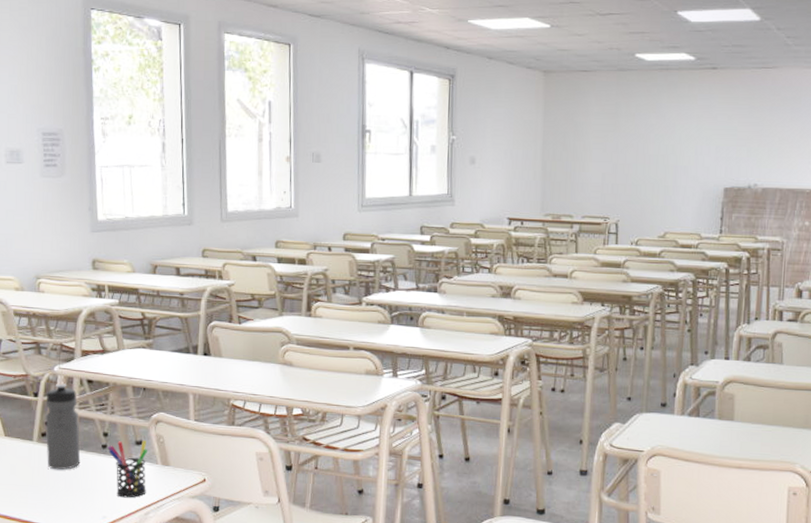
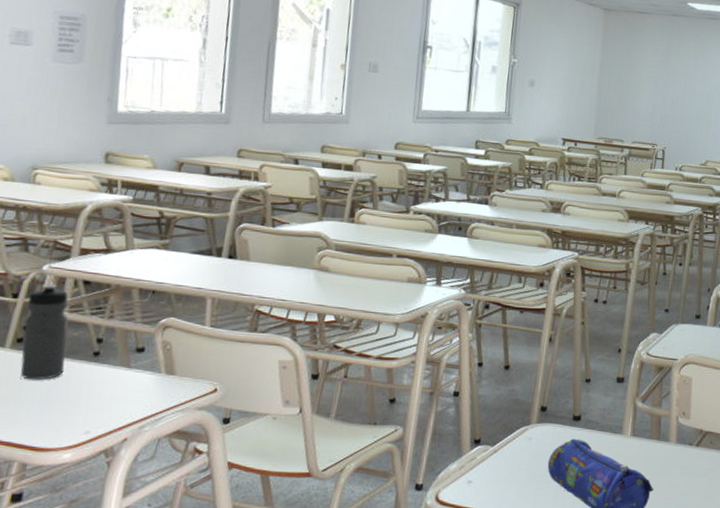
pen holder: present [107,440,147,498] -> none [100,347,150,411]

